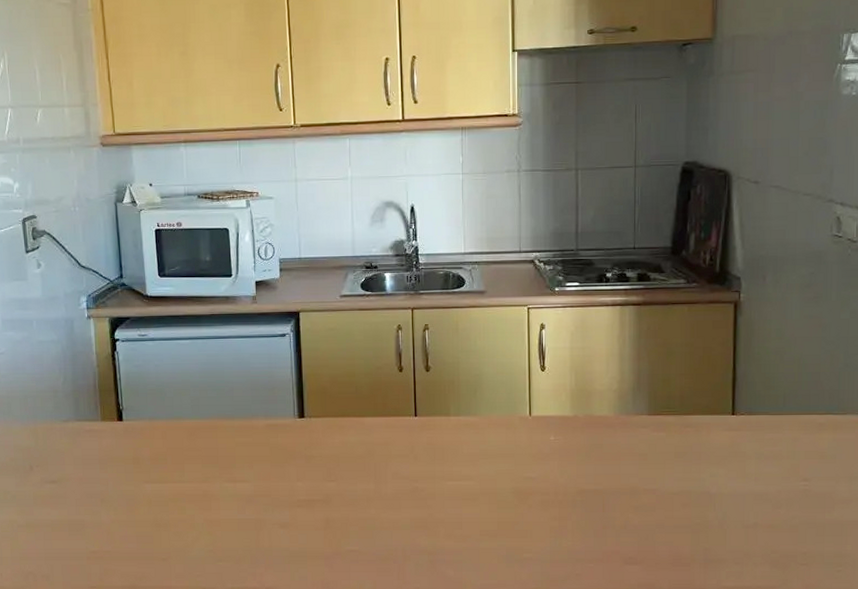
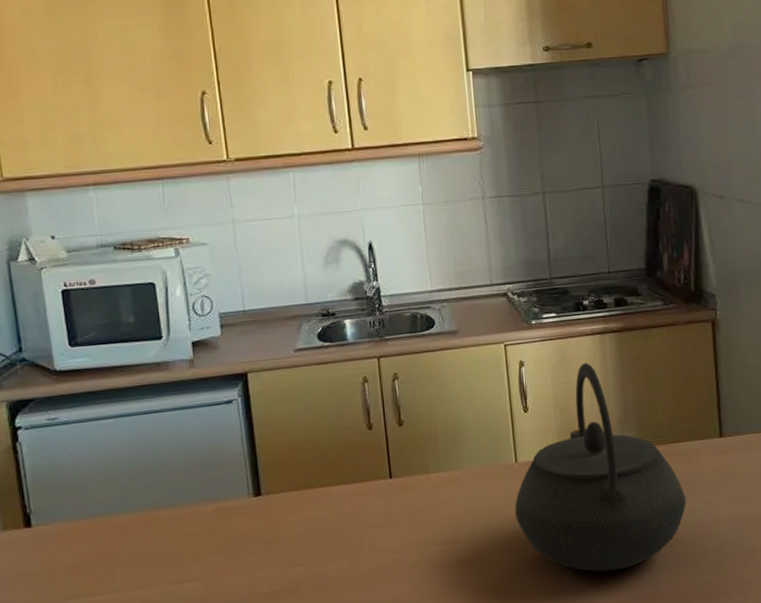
kettle: none [525,330,692,525] -> present [515,362,687,572]

